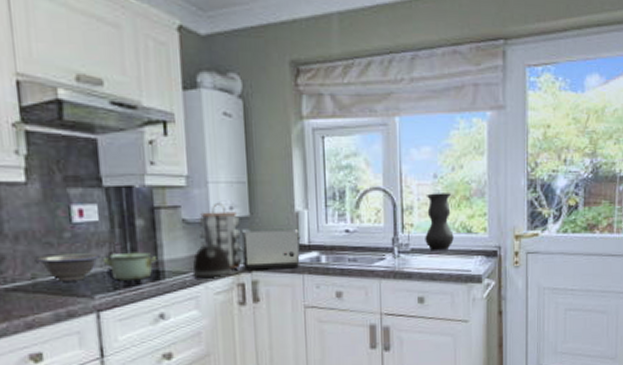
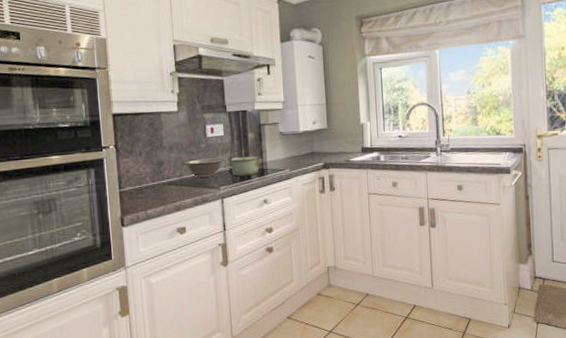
kettle: present [192,230,232,279] -> none [287,139,315,174]
spice rack: present [199,202,242,270] -> none [291,119,322,167]
toaster: present [240,228,301,271] -> none [321,135,365,168]
vase: present [425,193,454,252] -> none [461,104,486,150]

